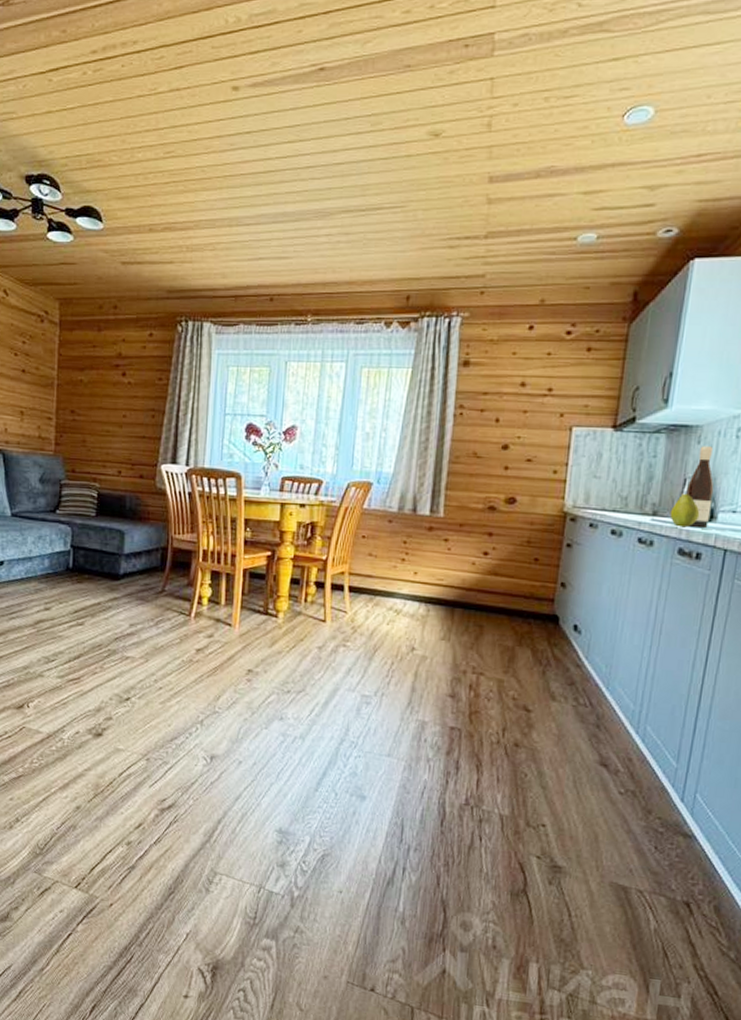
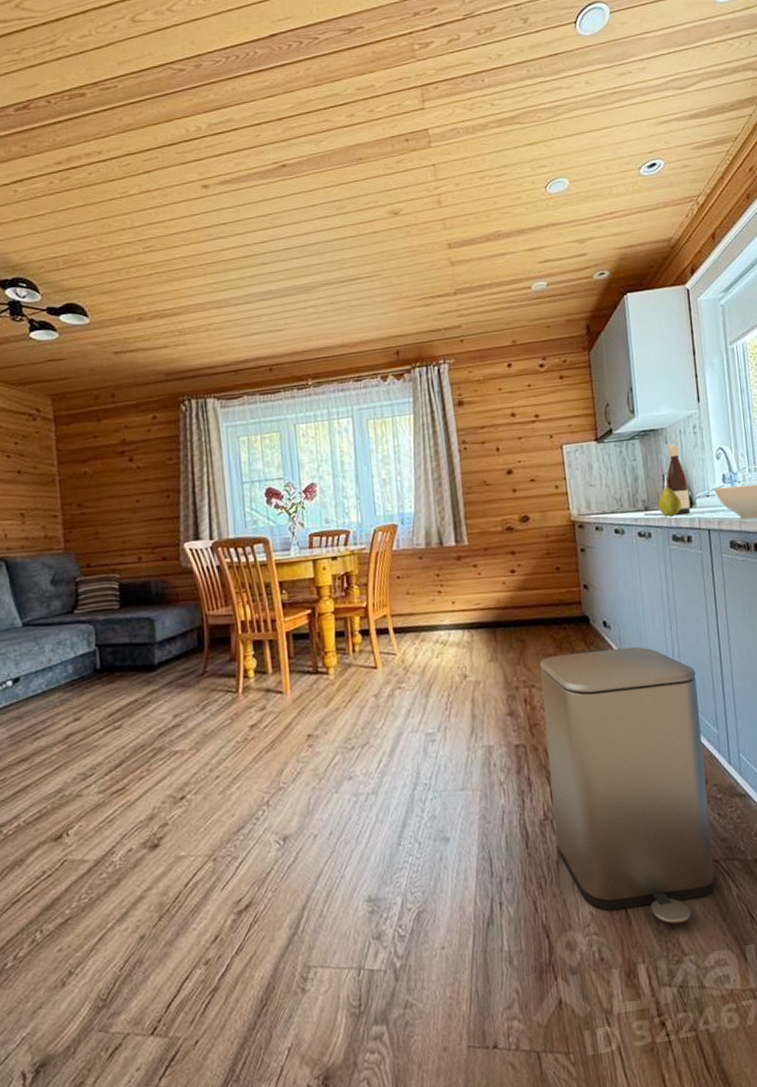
pedal bin: none [472,648,669,939] -> present [539,646,715,925]

